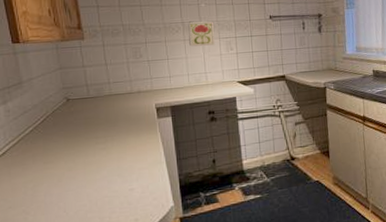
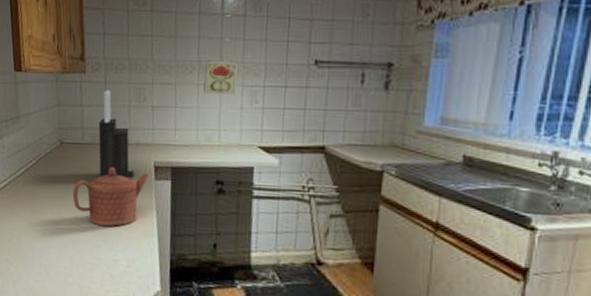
teapot: none [83,113,152,164] -> present [72,166,149,226]
knife block: none [102,51,139,124] -> present [98,90,134,179]

